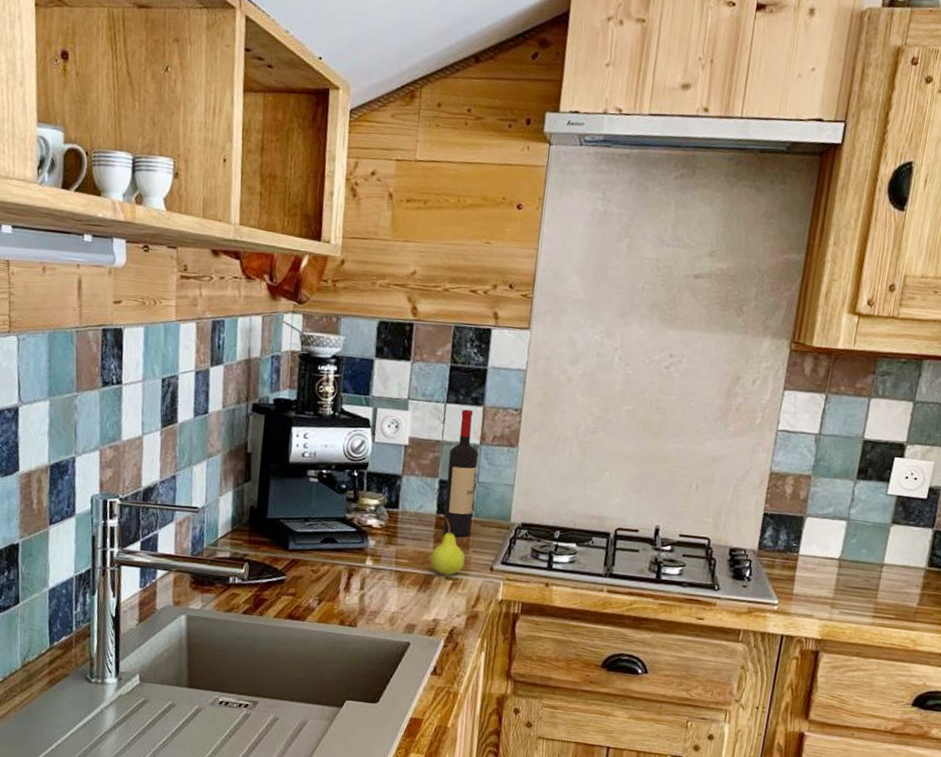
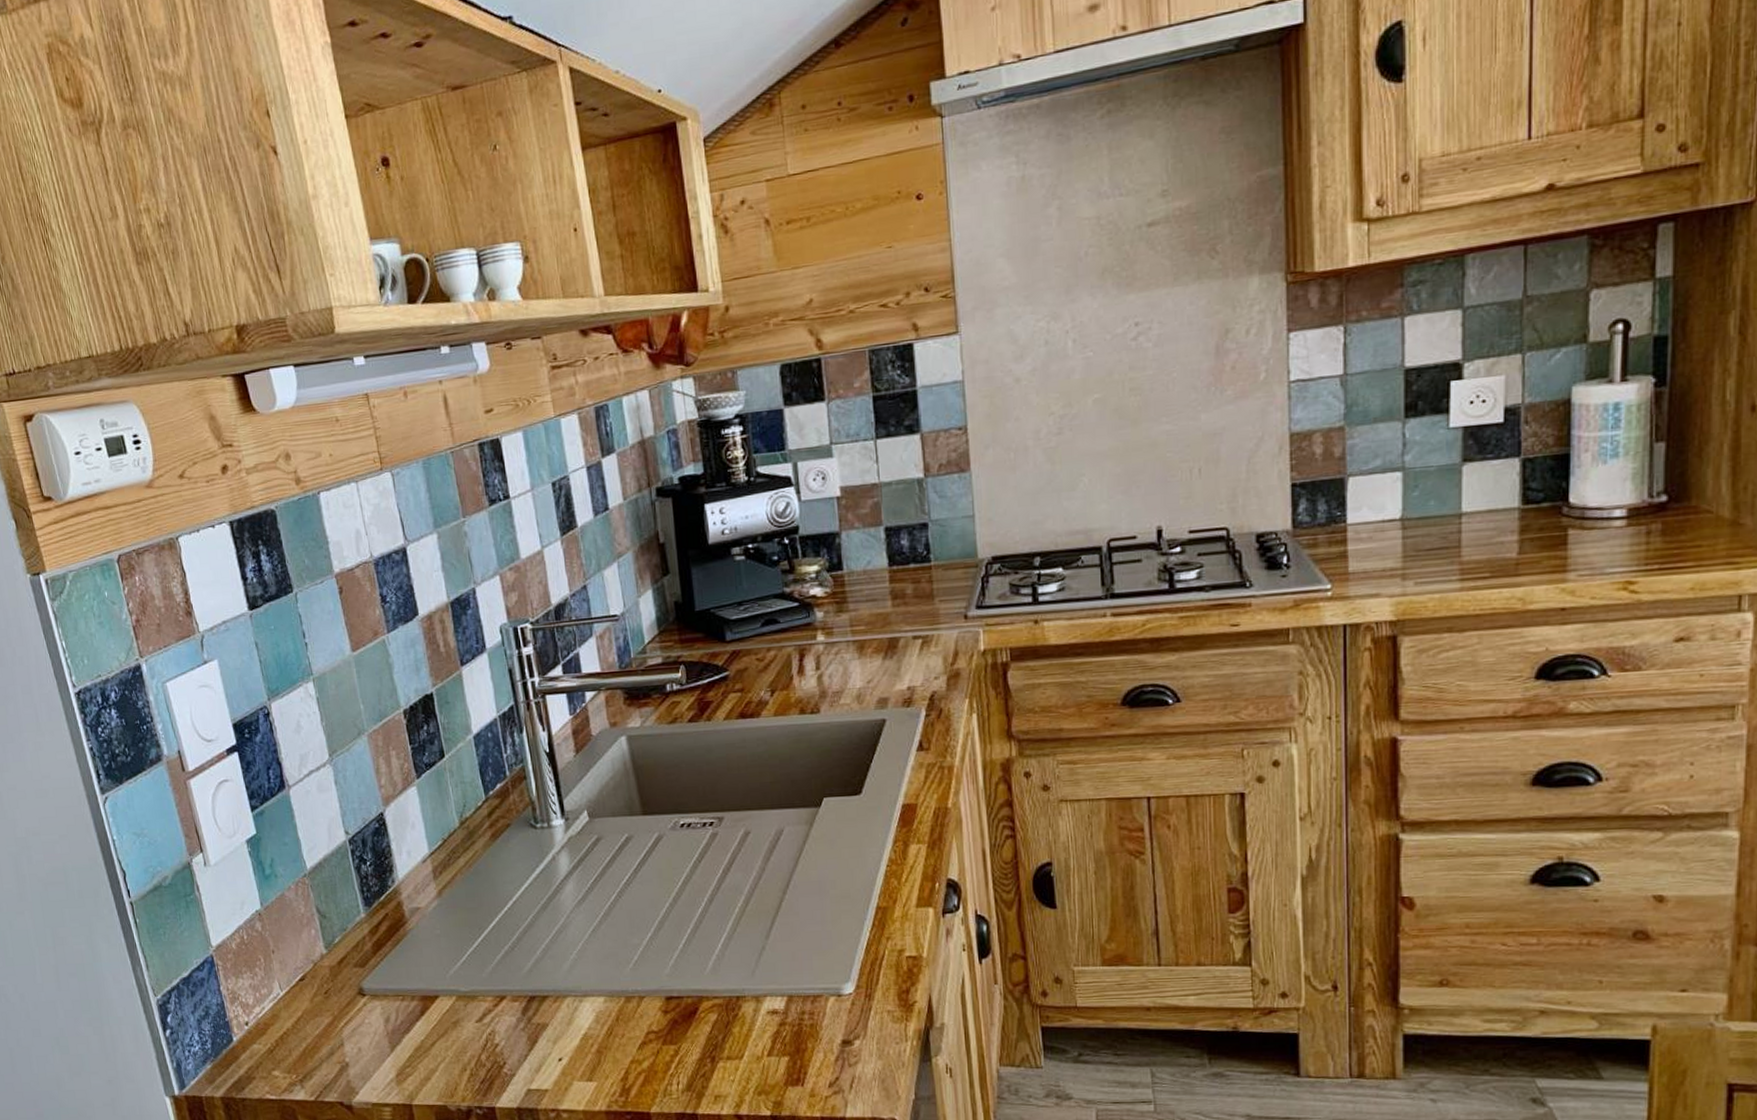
fruit: present [430,518,465,577] -> none [890,569,932,636]
wine bottle: present [443,409,478,537] -> none [890,440,933,588]

